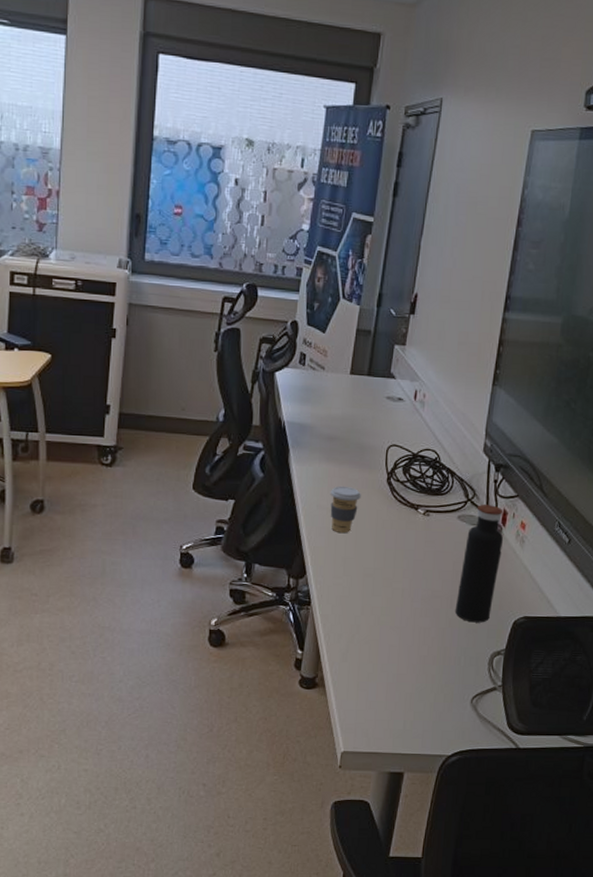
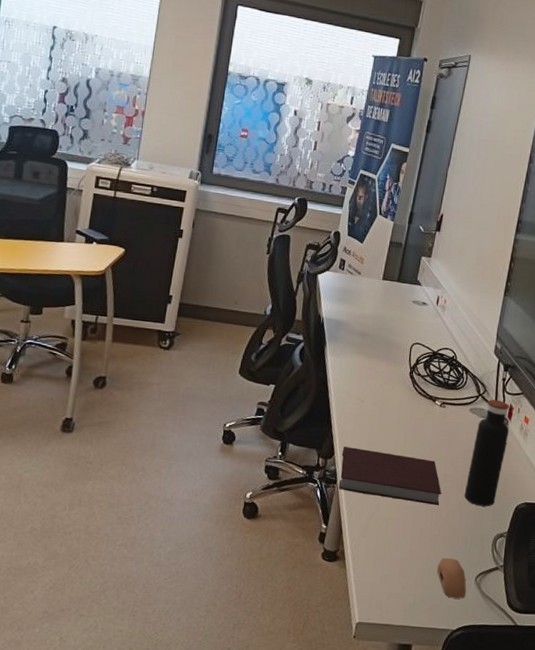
notebook: none [313,564,429,623] -> present [338,447,441,505]
coffee cup: present [330,485,361,533] -> none [358,376,387,419]
computer mouse: none [428,679,461,723] -> present [437,557,466,599]

